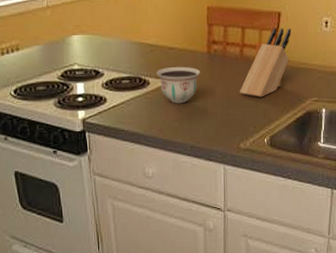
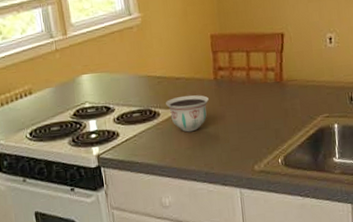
knife block: present [240,27,292,98] -> none [249,48,297,119]

